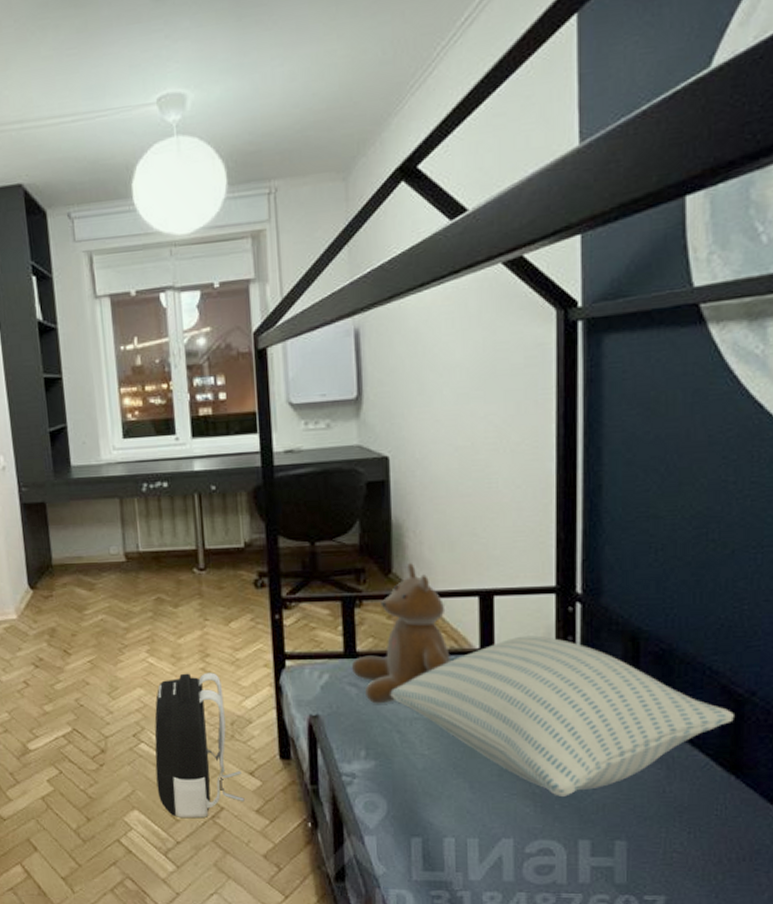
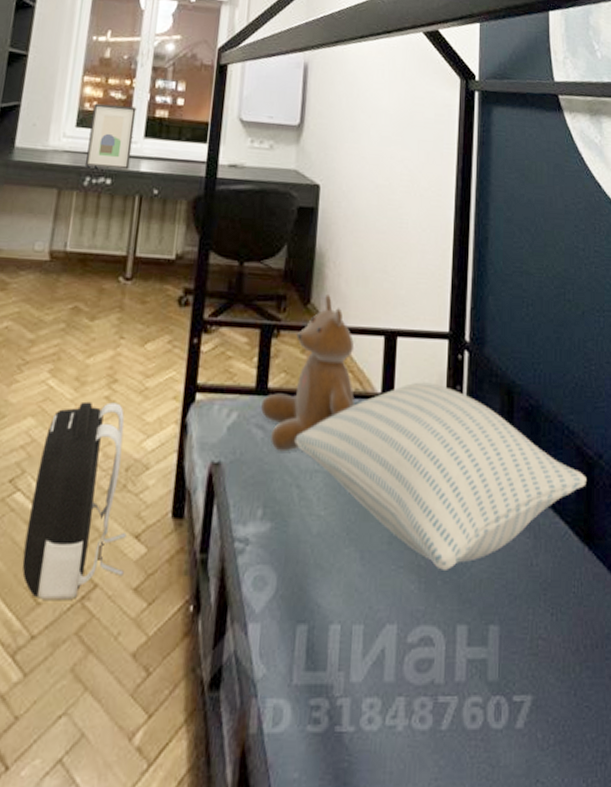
picture frame: none [136,409,183,474] -> present [86,103,137,170]

